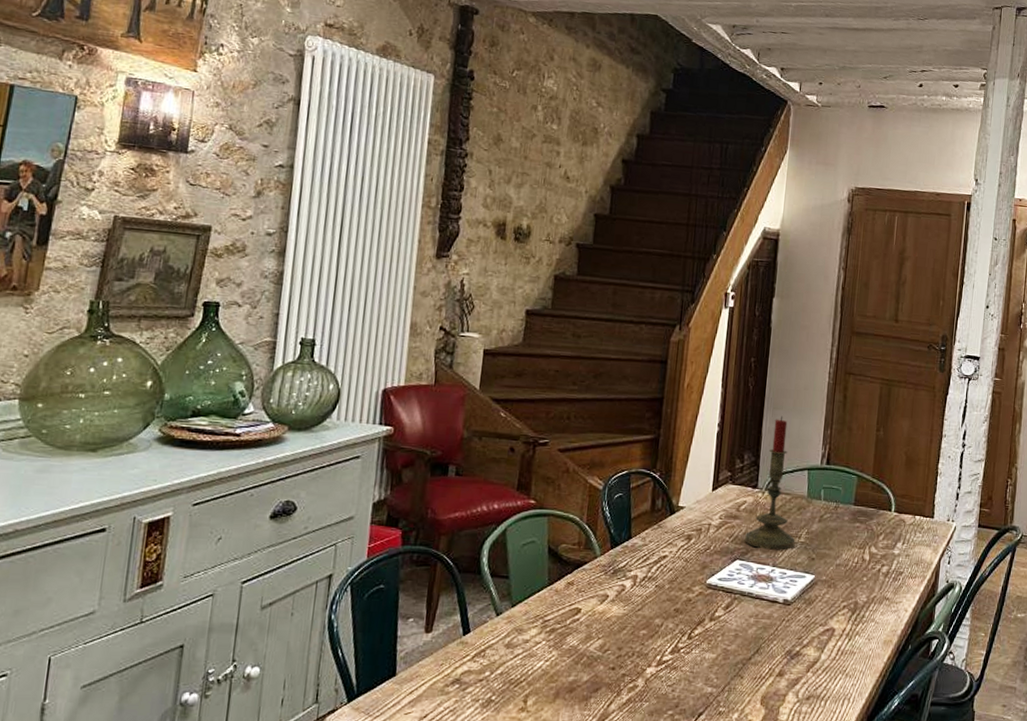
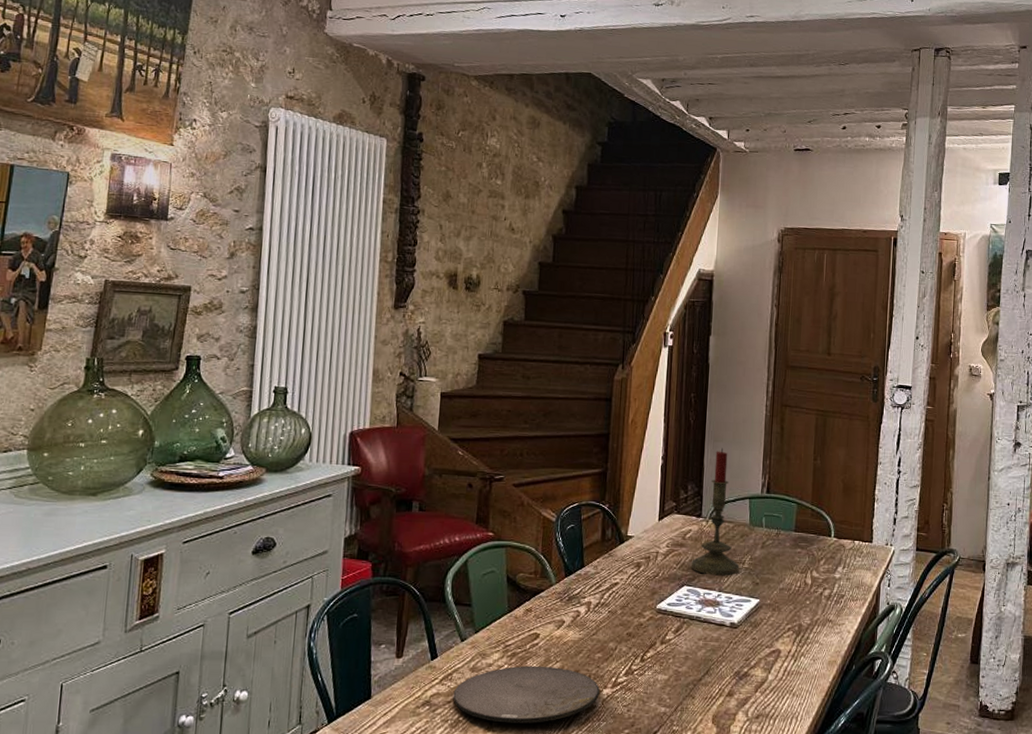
plate: none [485,642,643,704] -> present [453,665,600,723]

